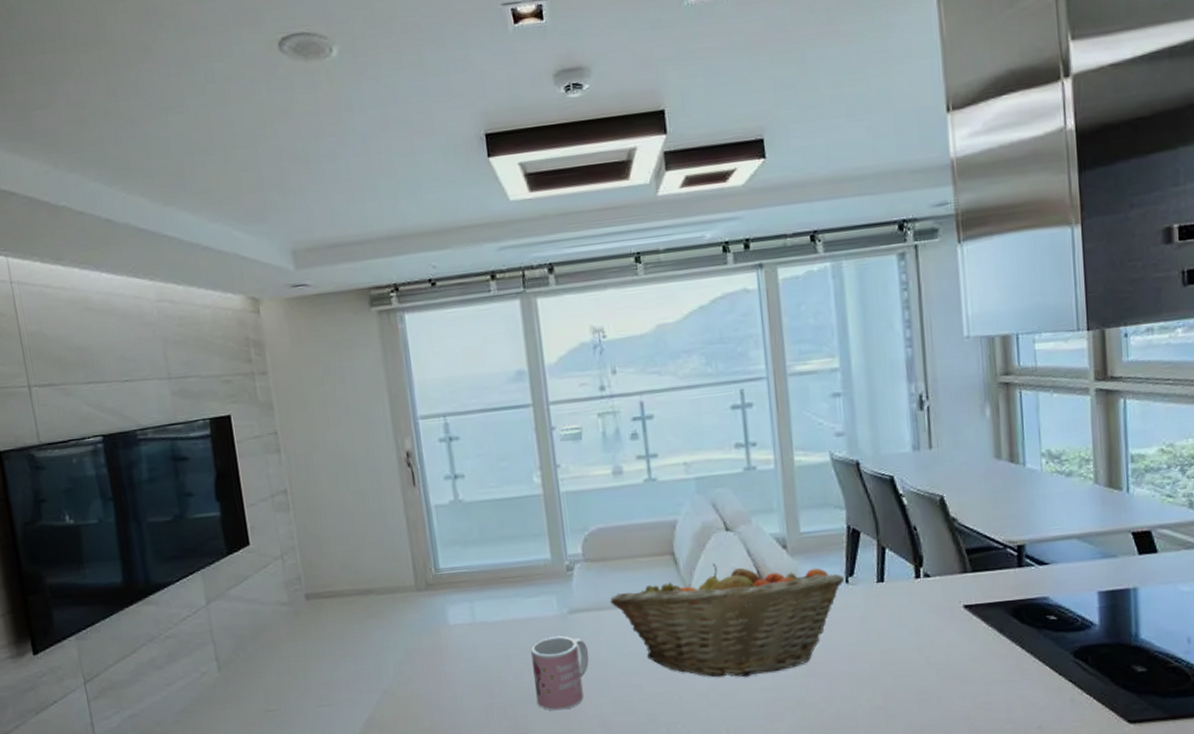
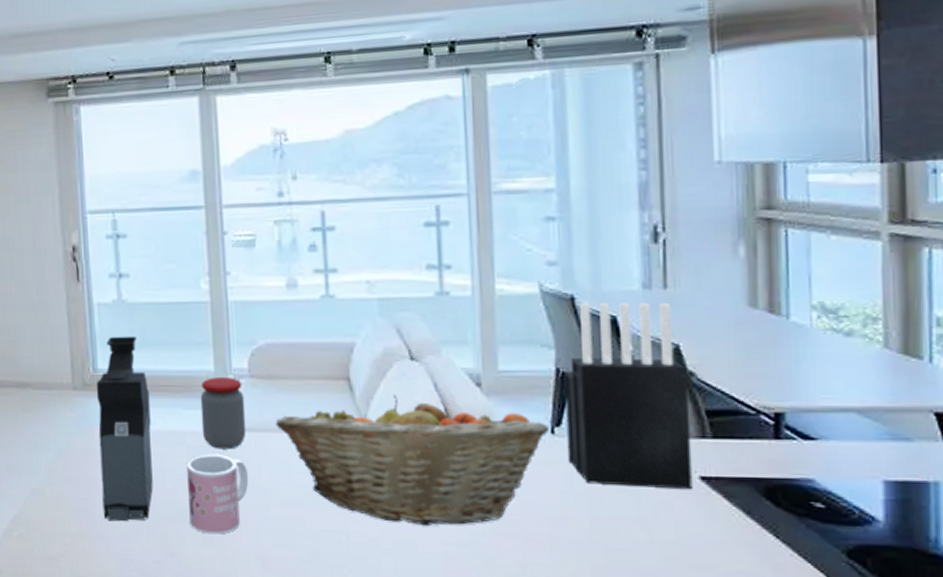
coffee maker: none [439,533,501,712] -> present [96,336,153,522]
jar: none [539,563,585,631] -> present [200,377,247,450]
knife block: none [854,460,959,623] -> present [564,302,693,490]

